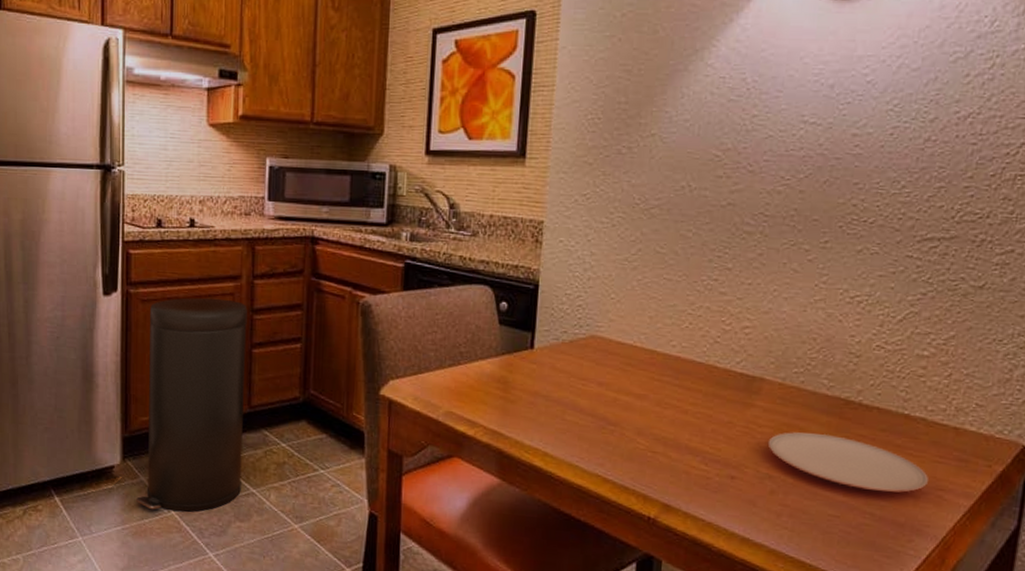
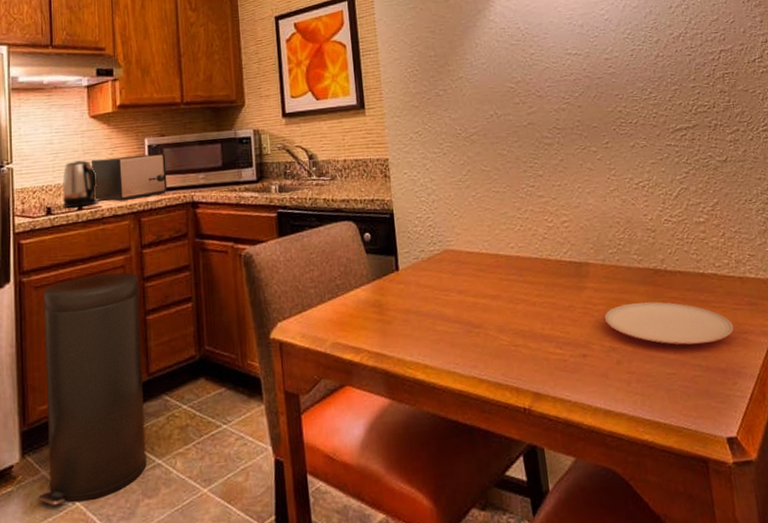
kettle: none [174,172,212,224] -> present [62,160,98,208]
toaster: none [207,173,288,225] -> present [92,153,168,202]

